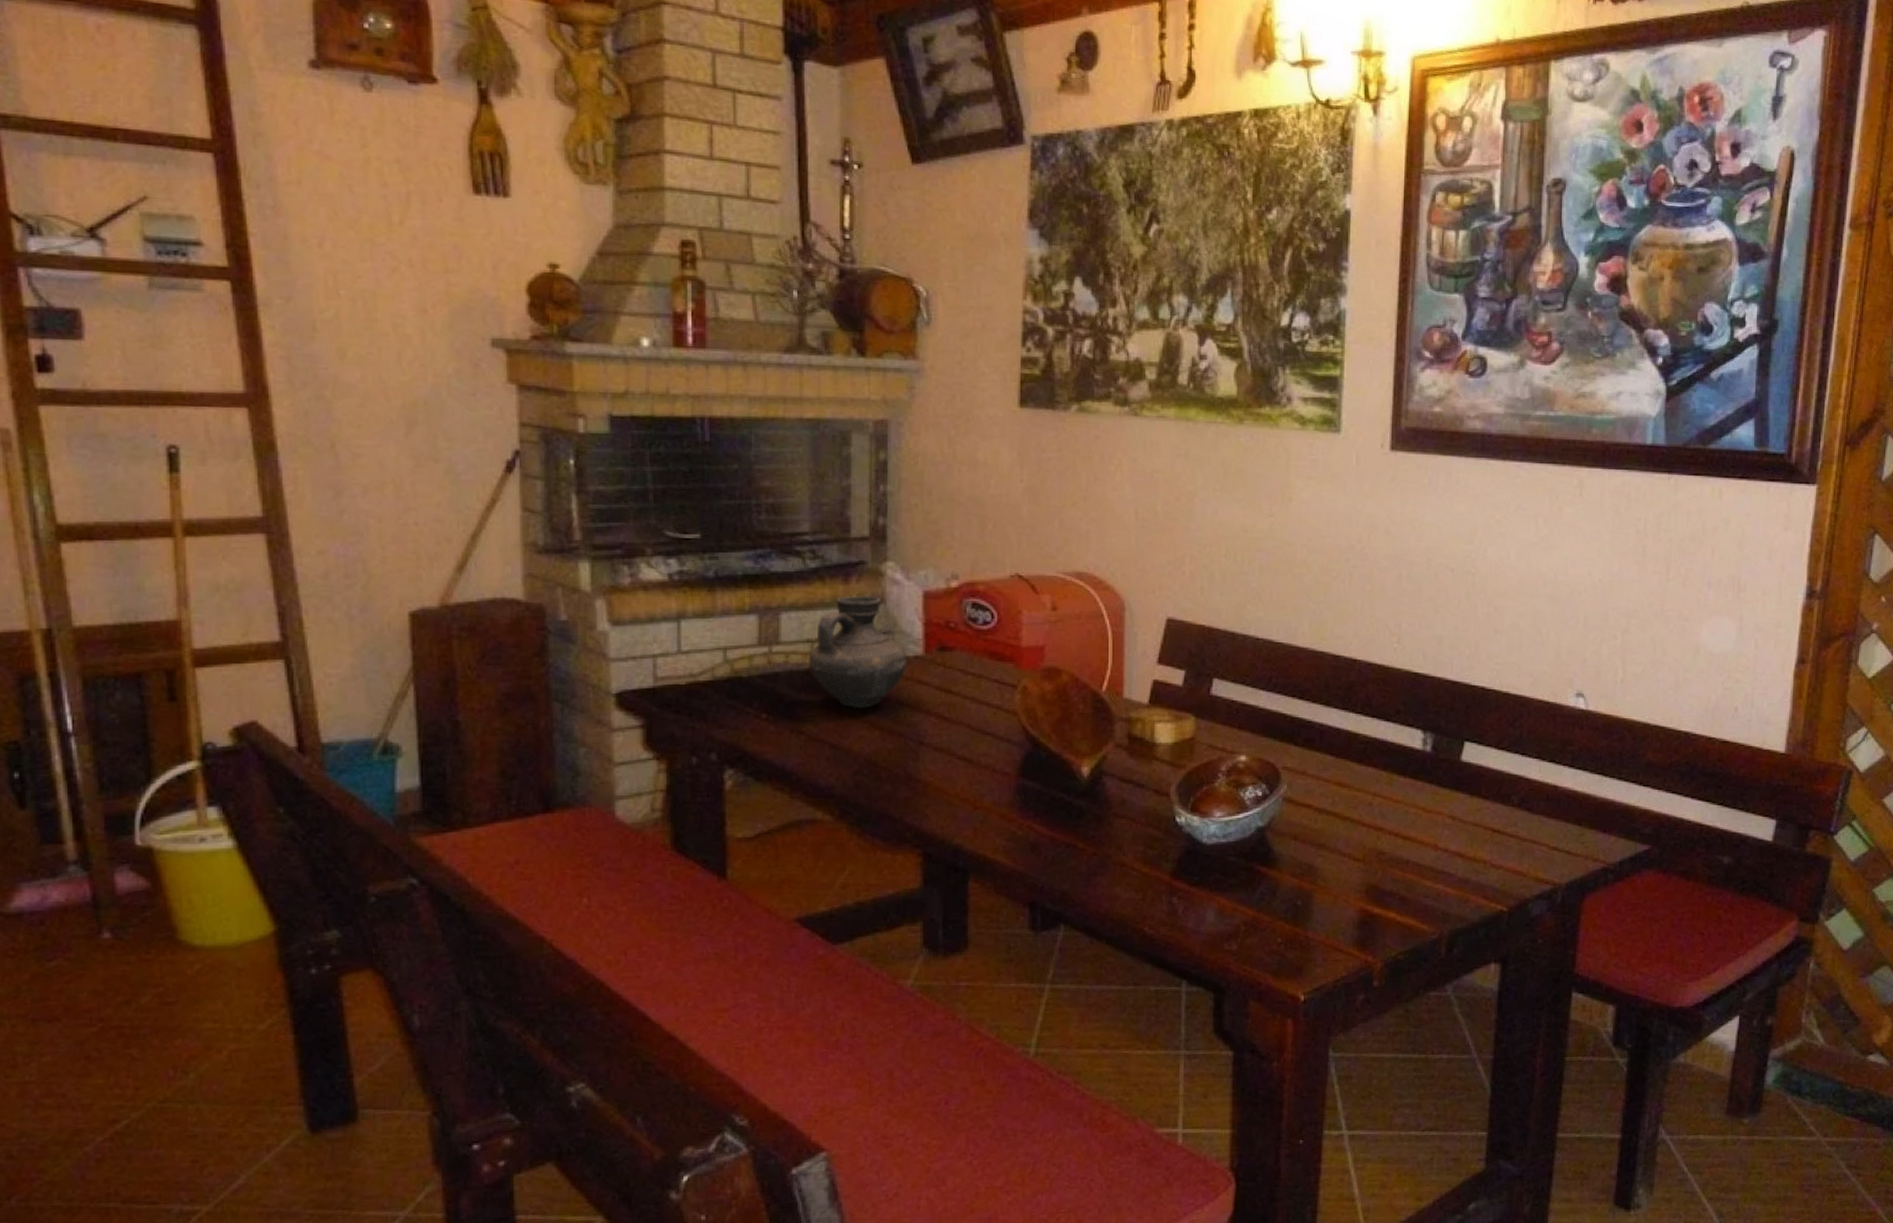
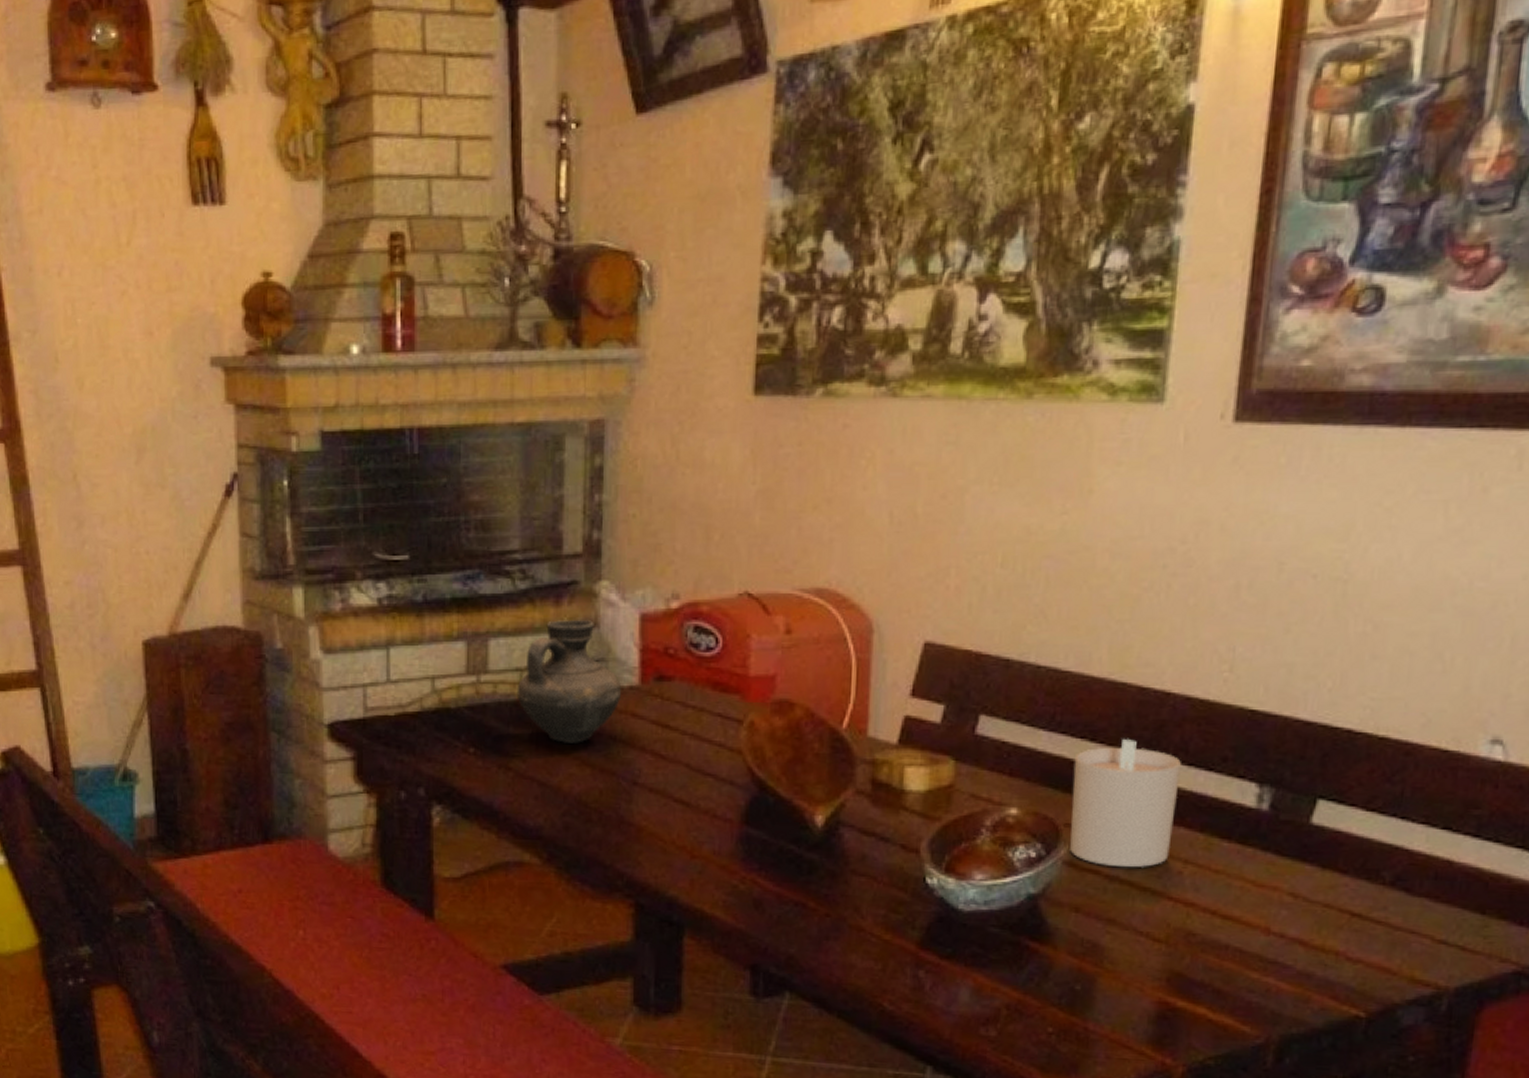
candle: none [1287,697,1367,802] -> present [1070,739,1181,868]

